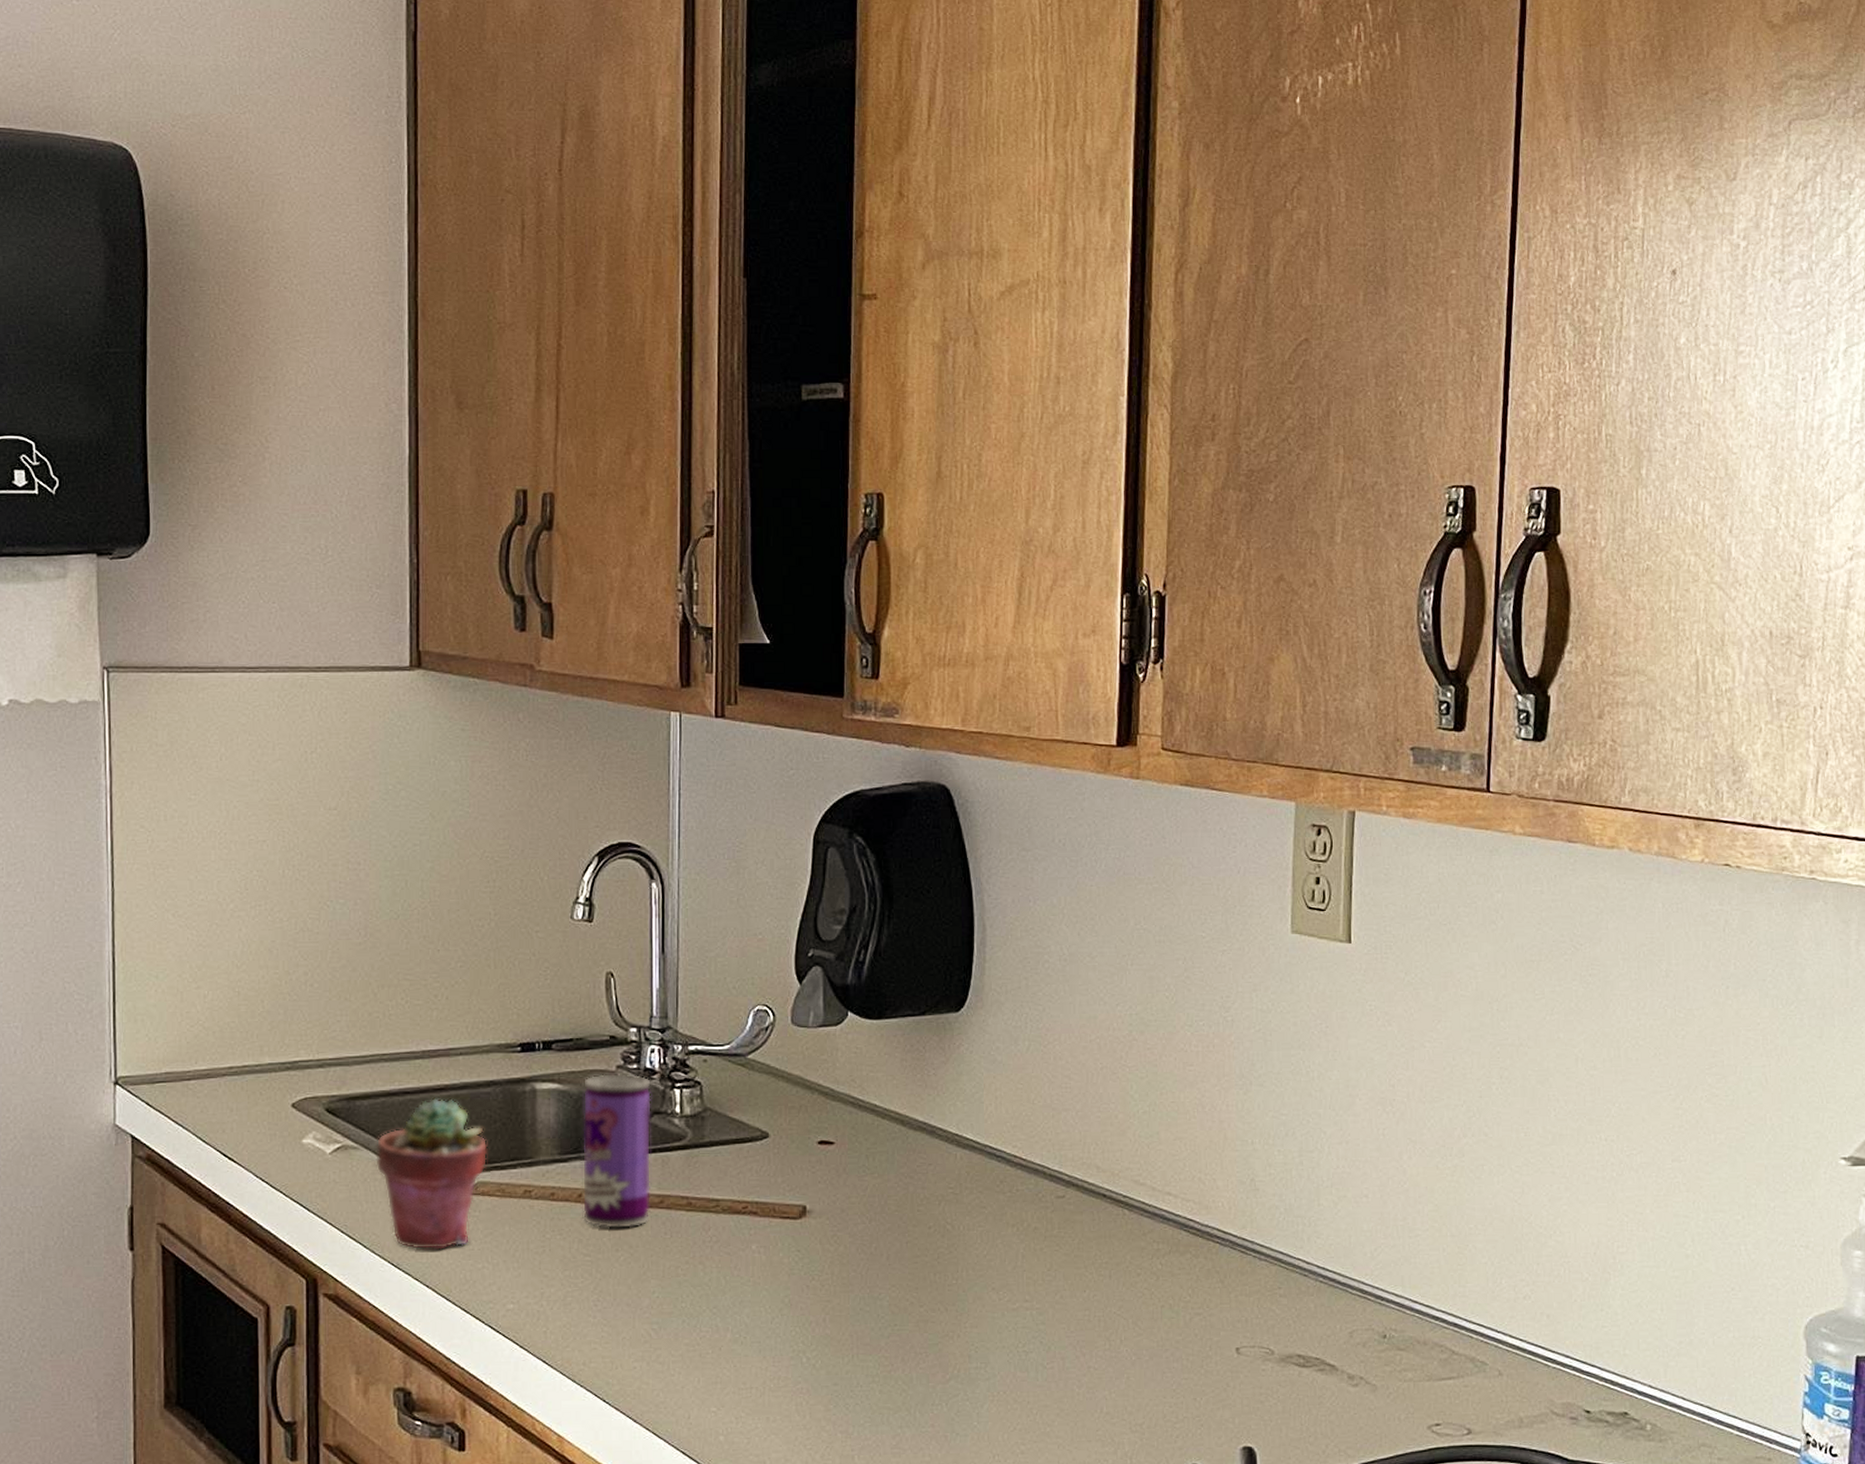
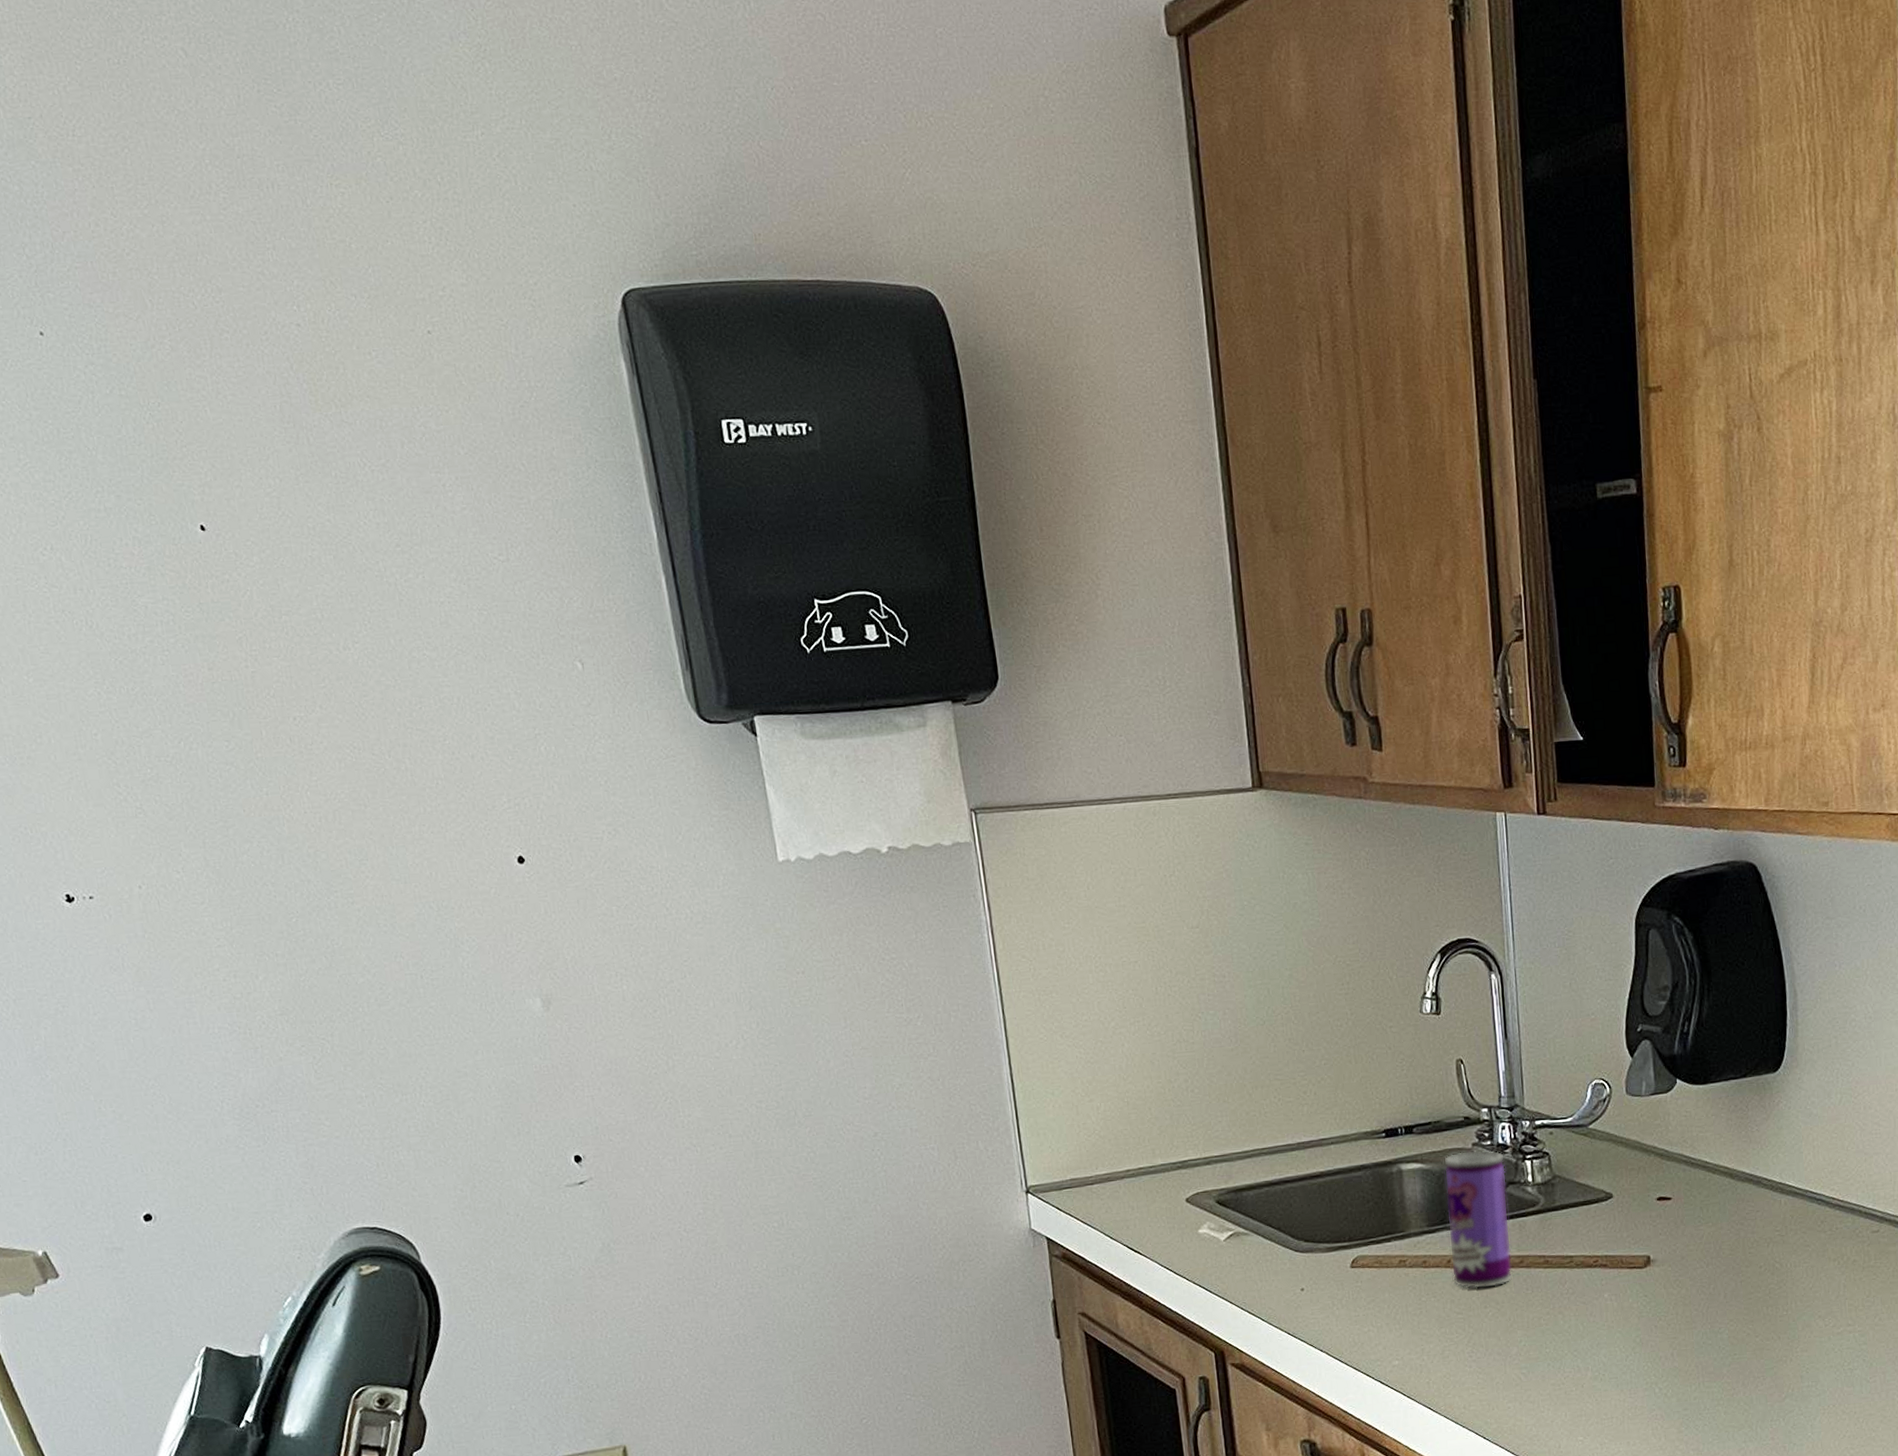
potted succulent: present [376,1097,488,1250] -> none [1264,1183,1364,1320]

